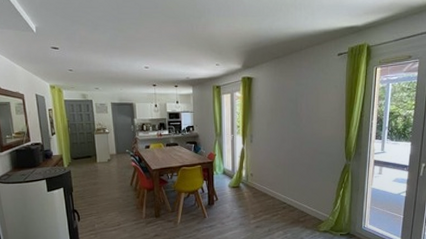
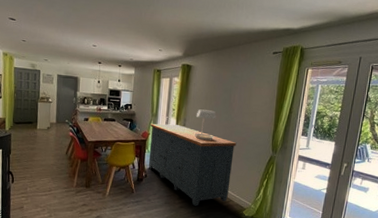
sideboard: none [216,142,308,224] -> present [148,123,237,206]
lamp: none [263,123,284,156] -> present [195,109,216,141]

